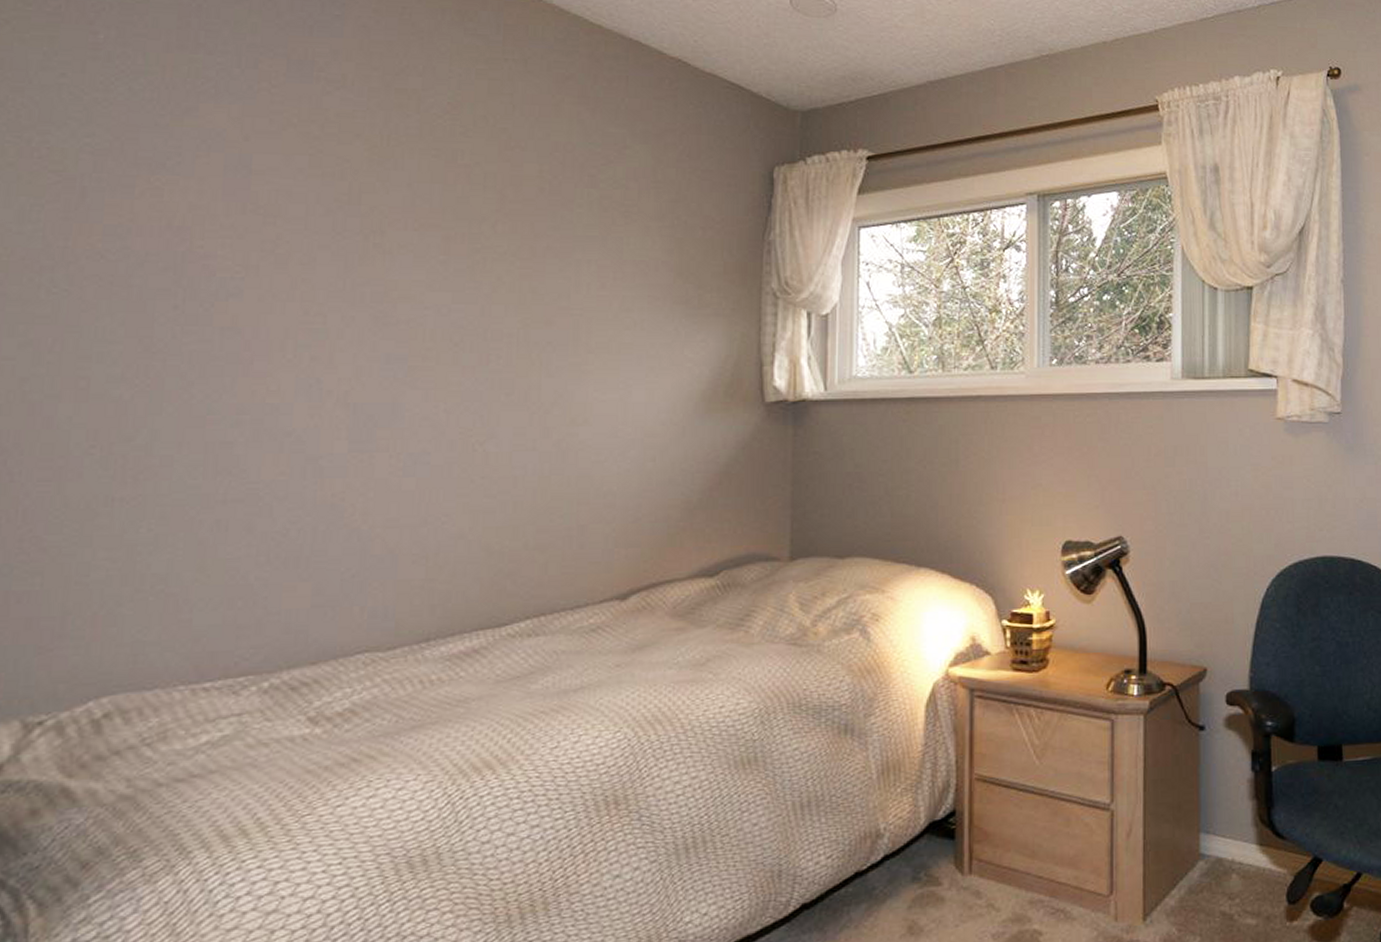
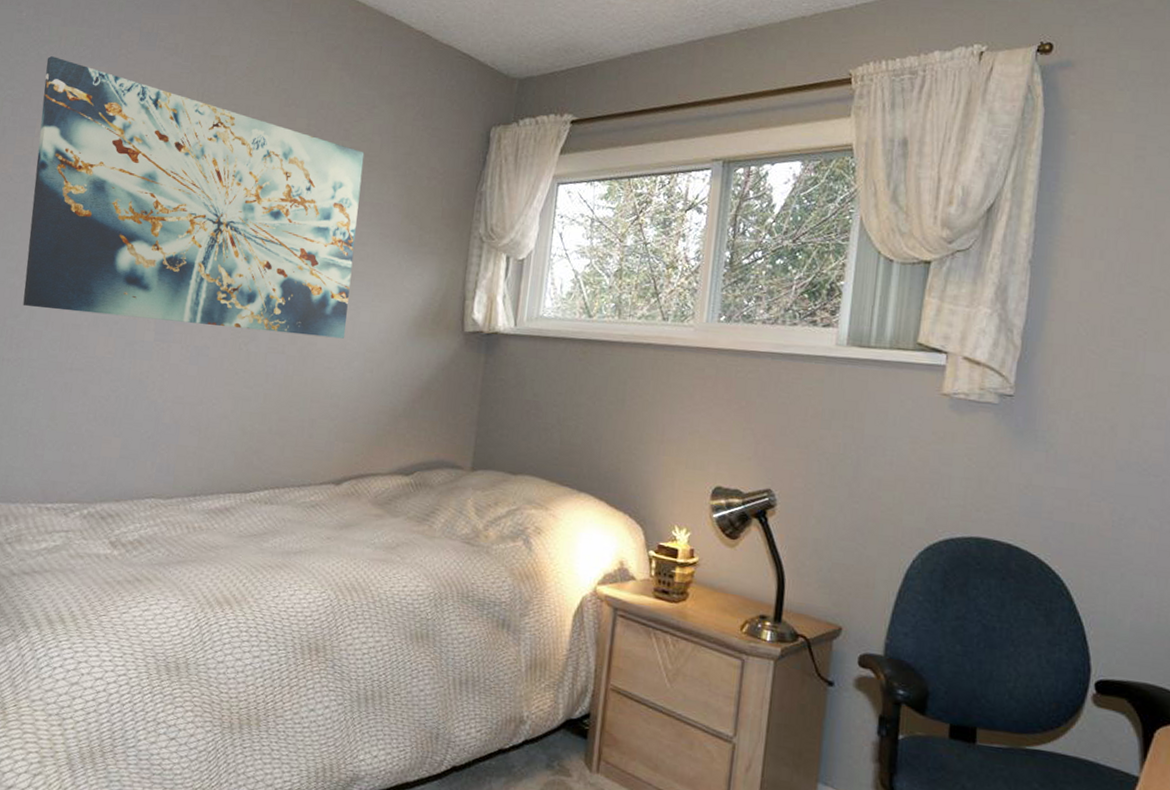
wall art: none [137,92,619,426] -> present [23,56,365,339]

